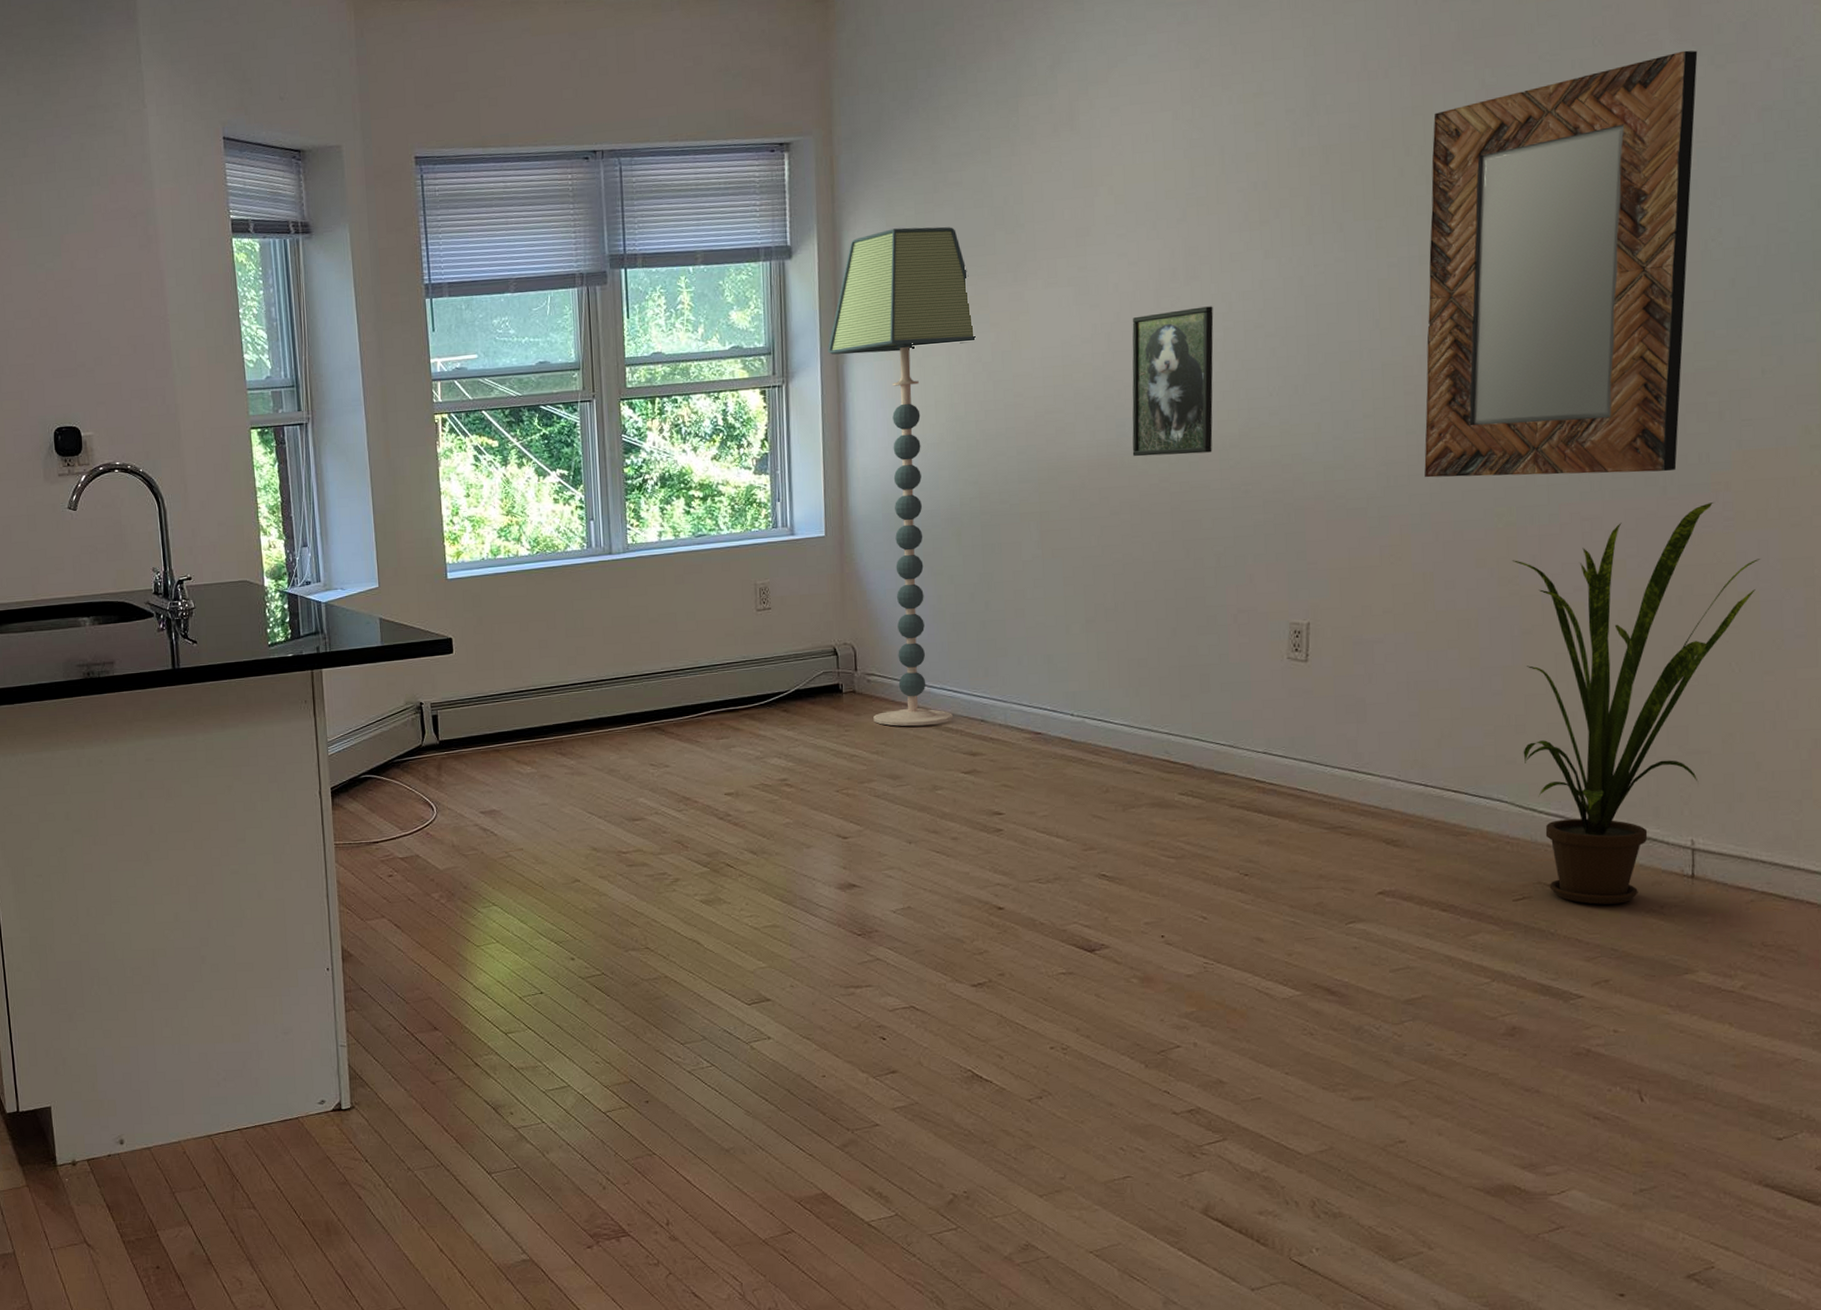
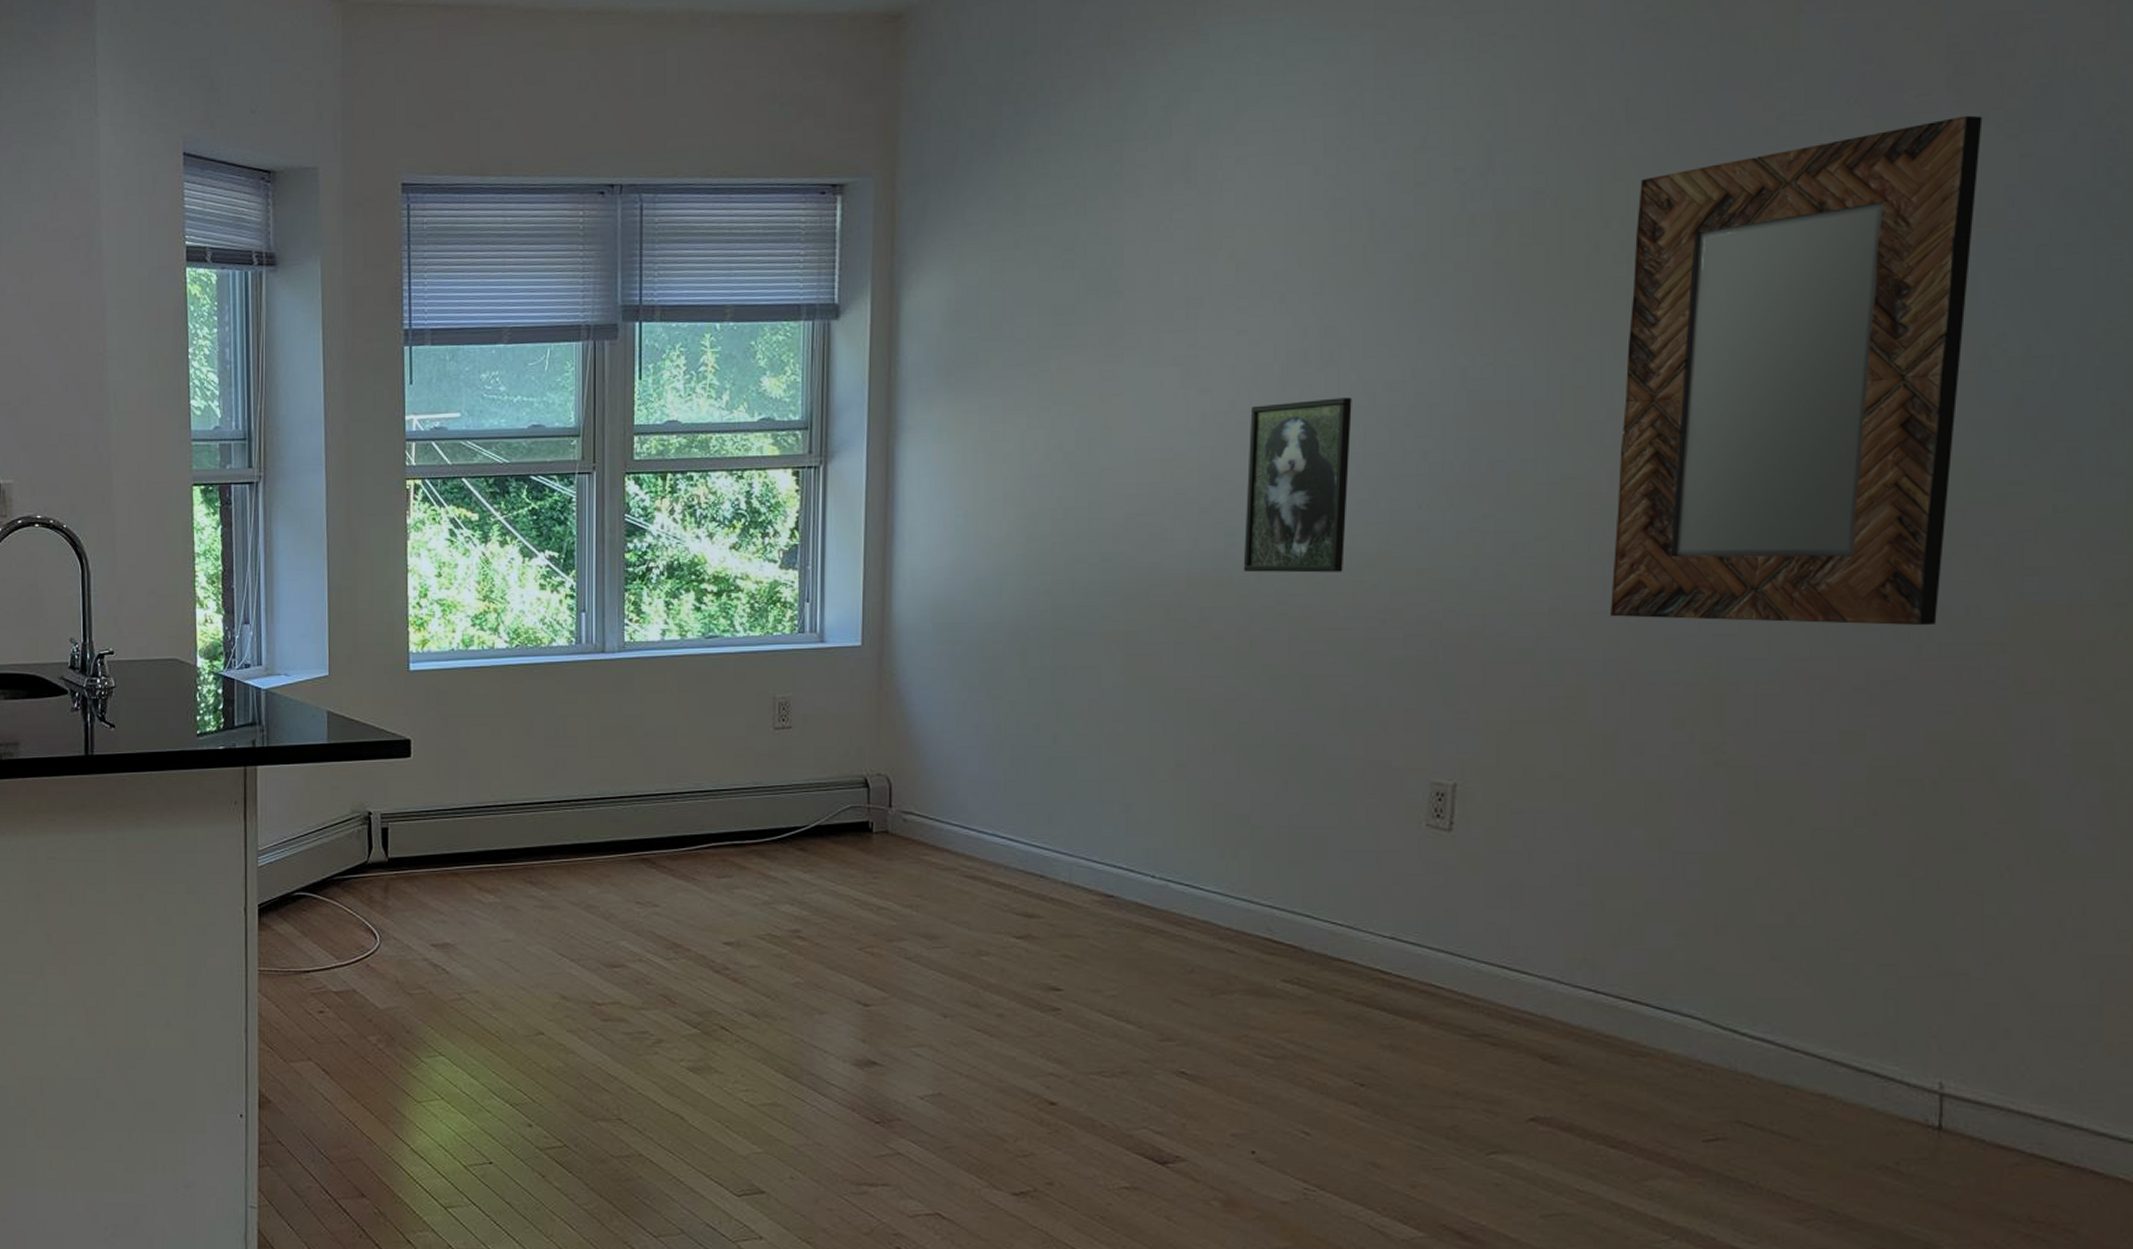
floor lamp: present [828,226,976,726] -> none [877,288,1057,878]
house plant: present [1511,502,1761,905] -> none [1718,667,2044,1155]

